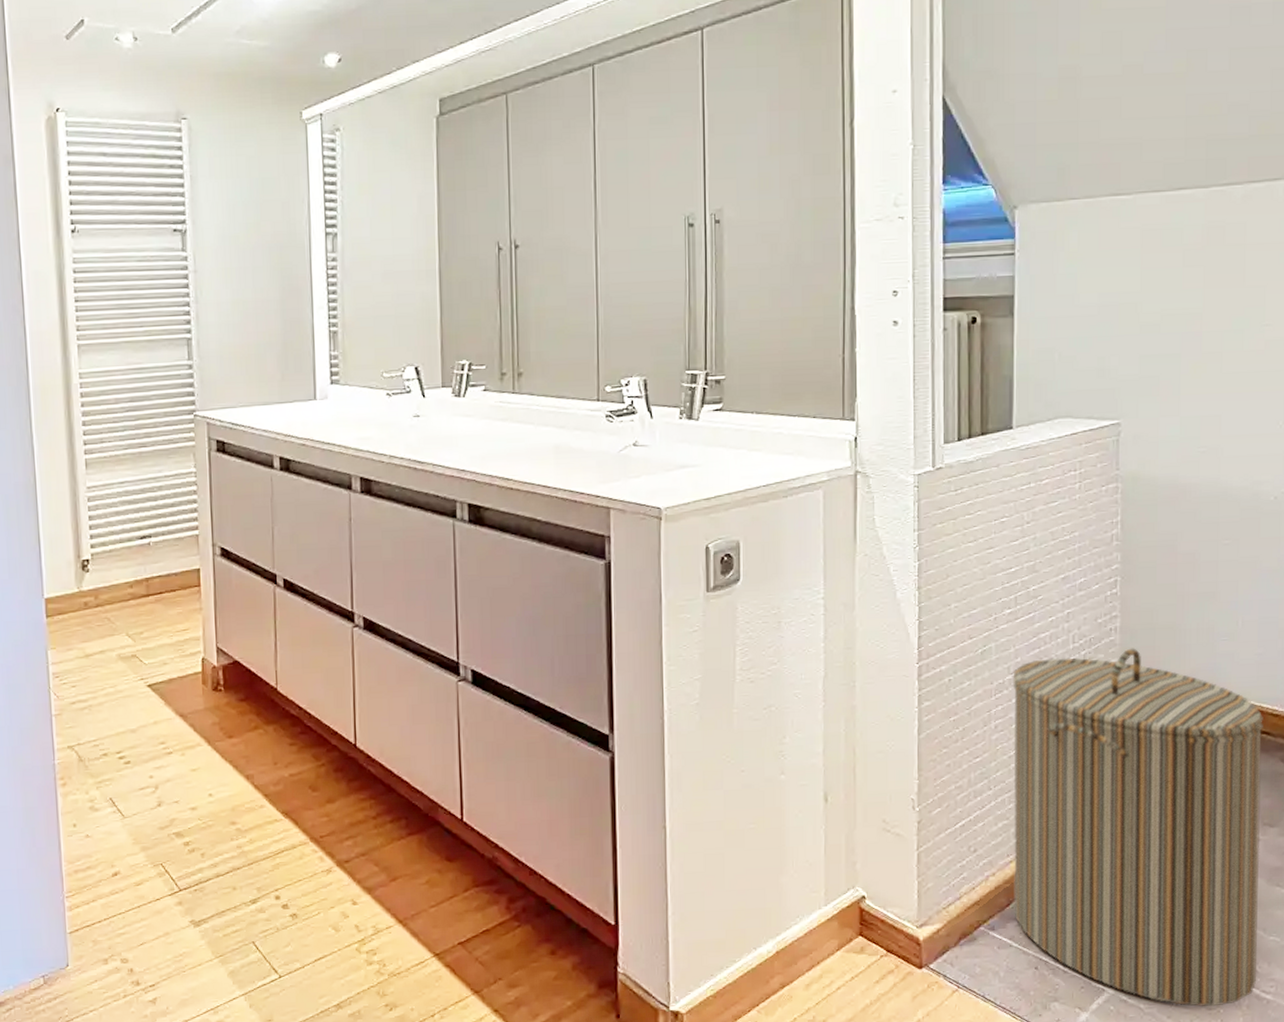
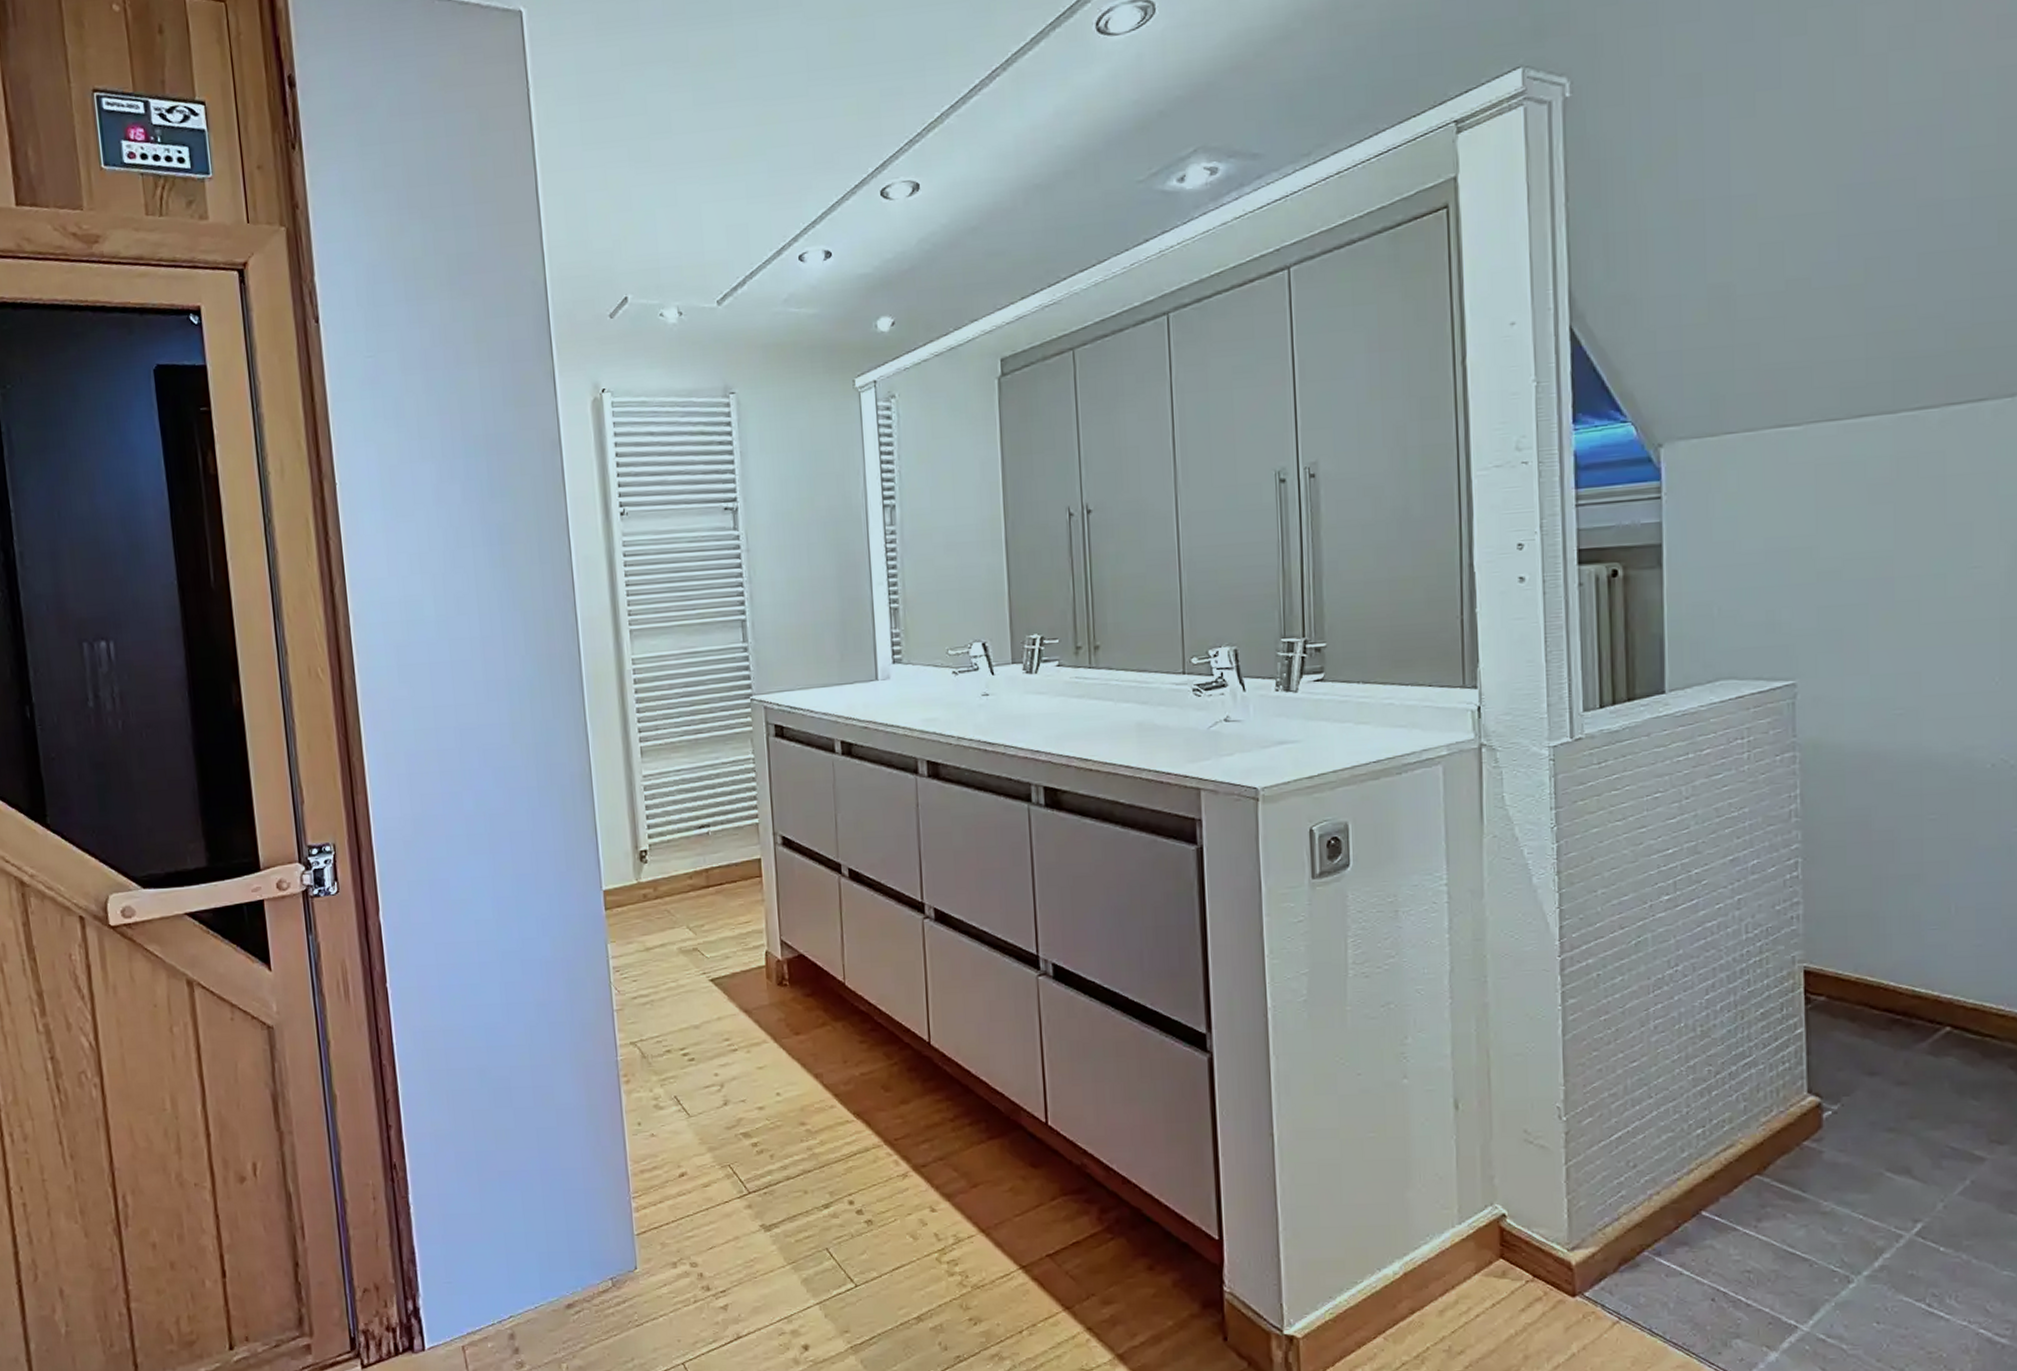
laundry hamper: present [1013,648,1263,1007] -> none [1674,938,1988,1350]

